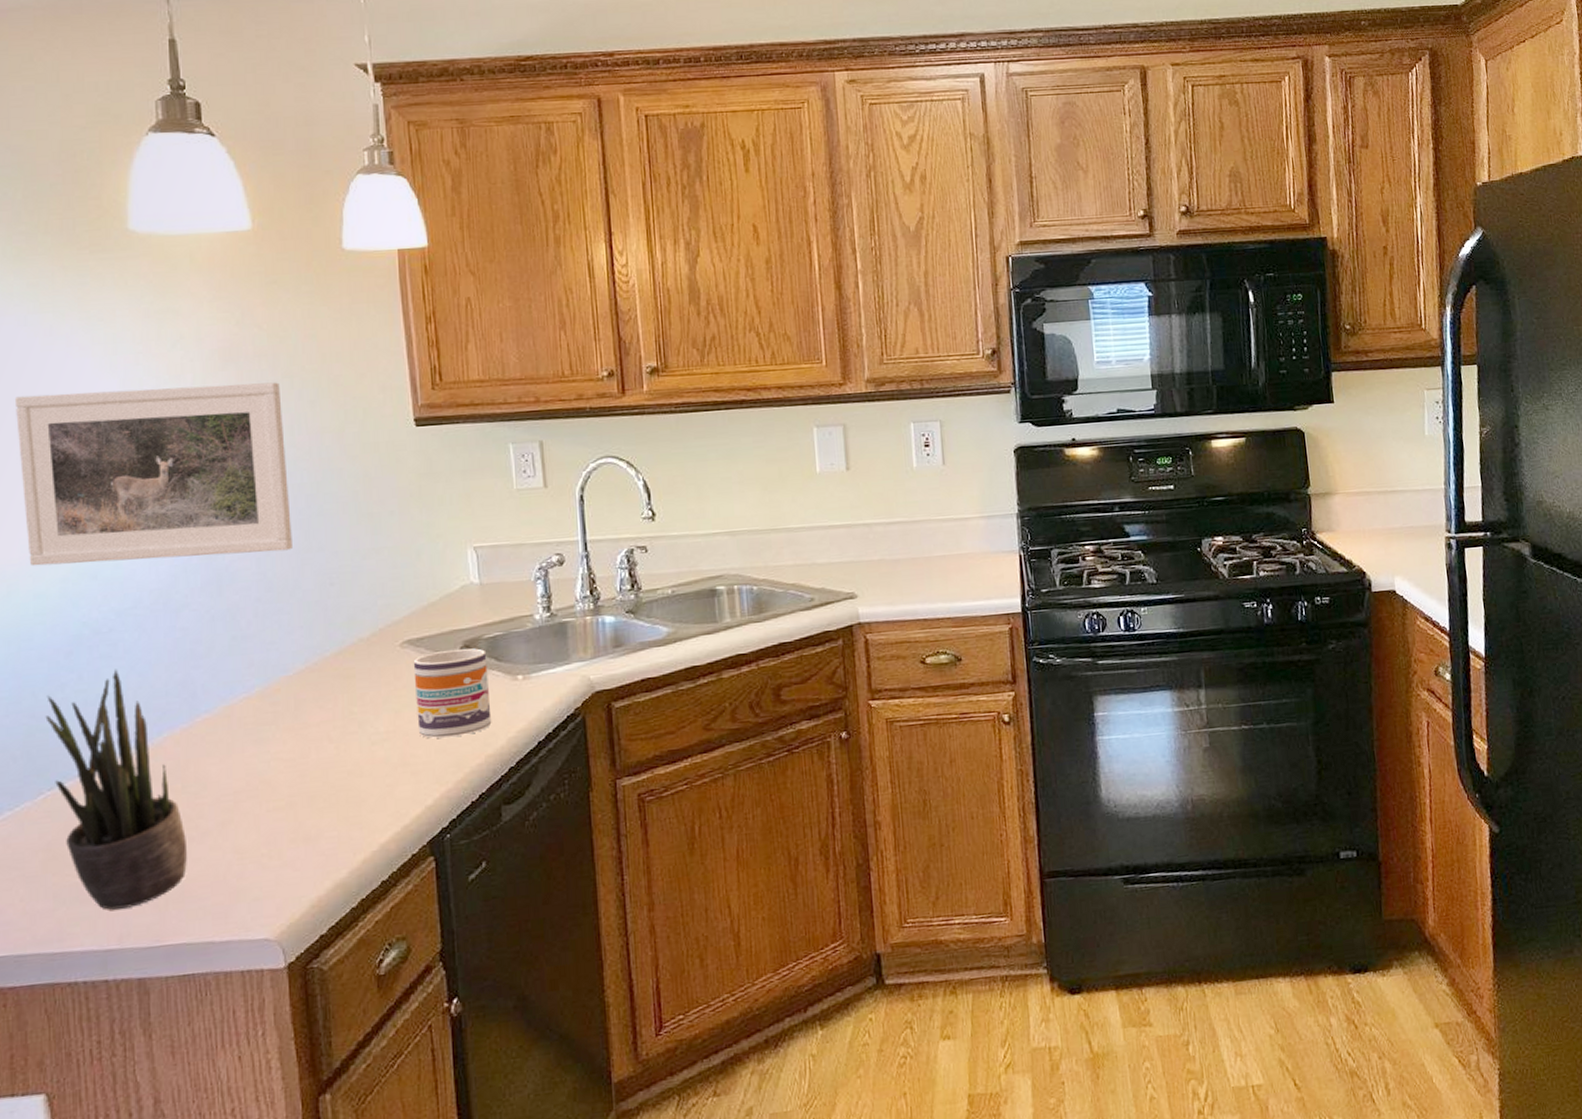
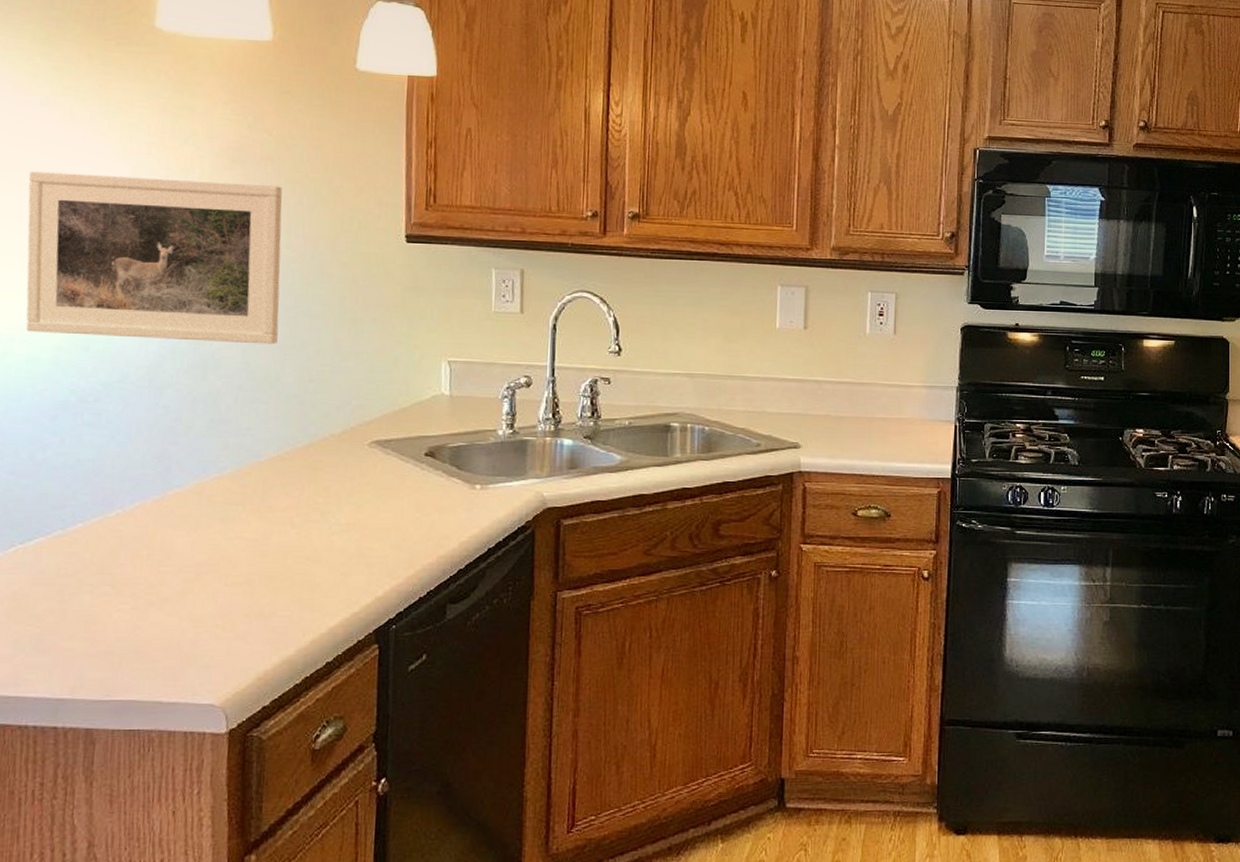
potted plant: present [45,669,187,910] -> none [25,437,146,662]
mug: present [413,648,492,739] -> none [377,453,449,535]

